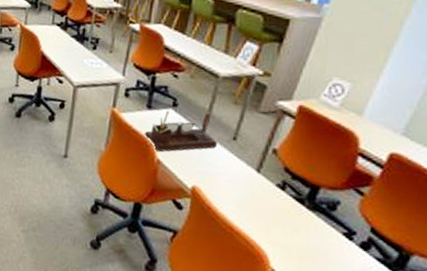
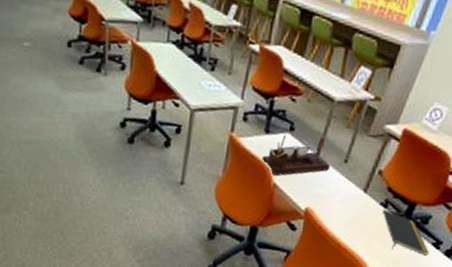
notepad: none [279,192,341,247] -> present [382,209,430,256]

